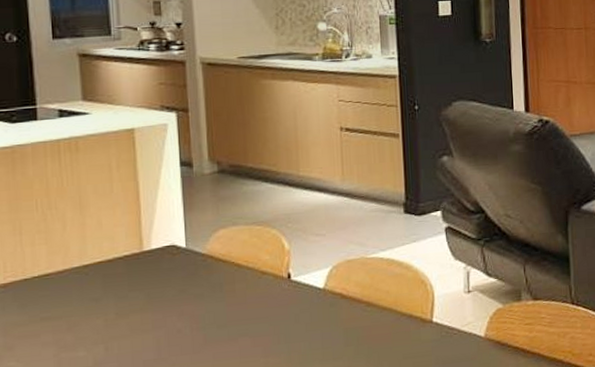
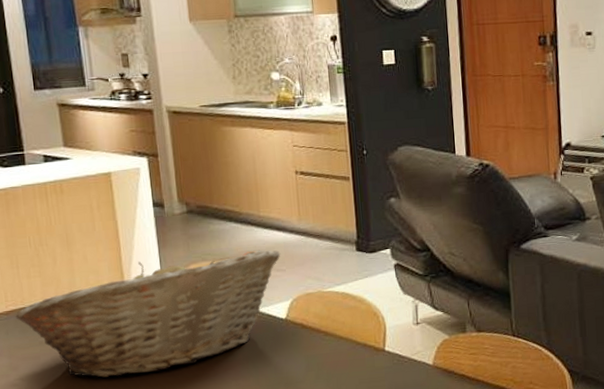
fruit basket: none [14,212,321,357] -> present [15,250,281,378]

